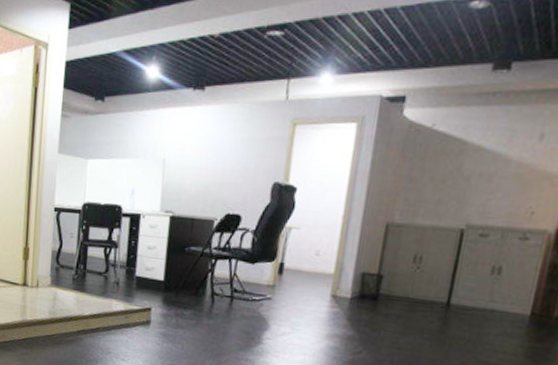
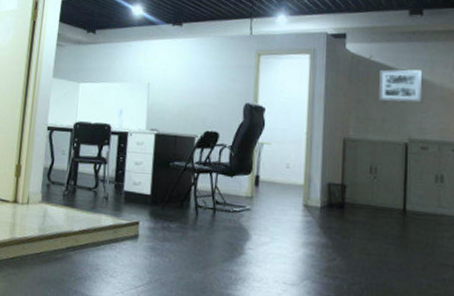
wall art: none [436,140,497,182] -> present [379,69,423,103]

